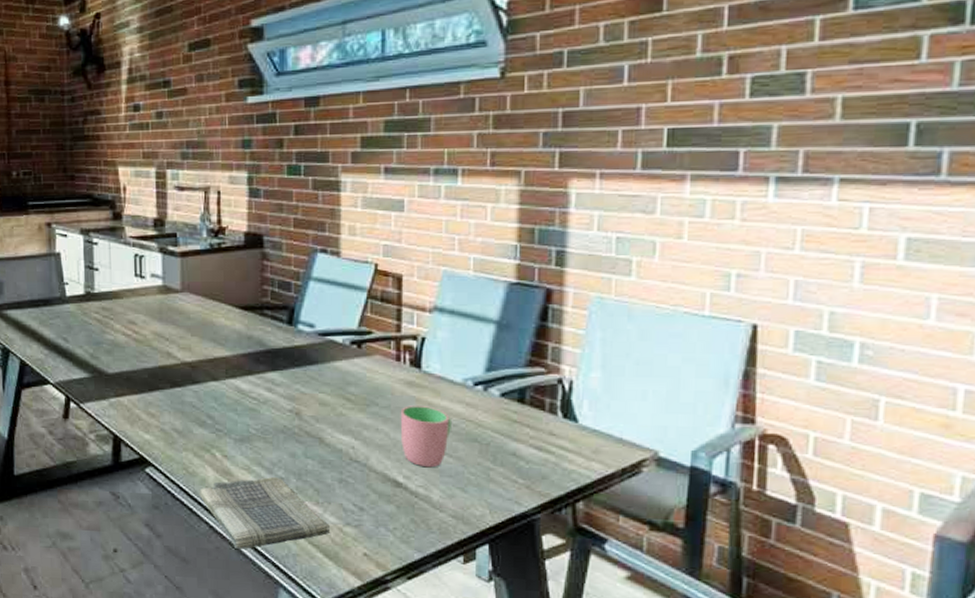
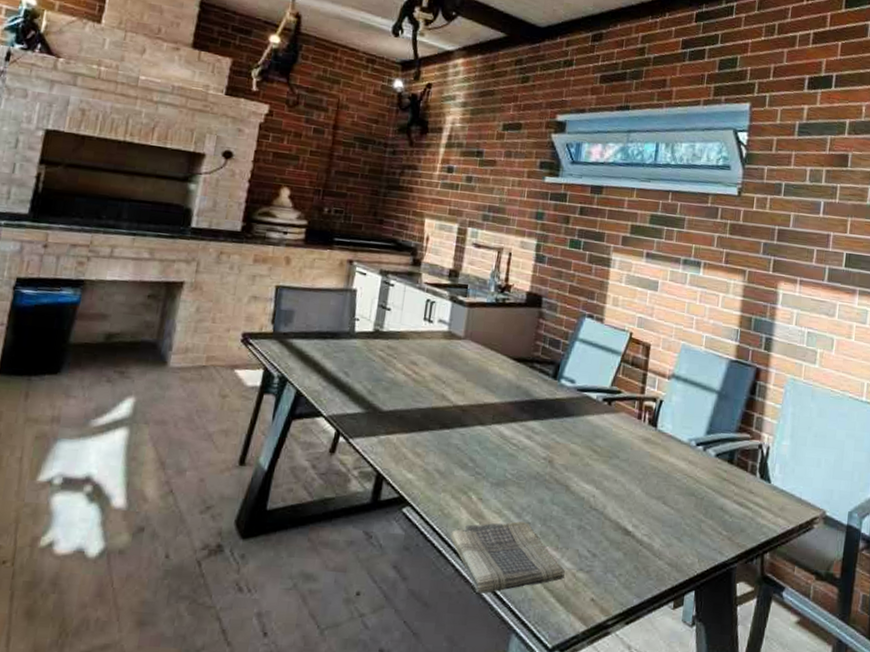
cup: present [400,406,451,468] -> none [634,460,676,518]

